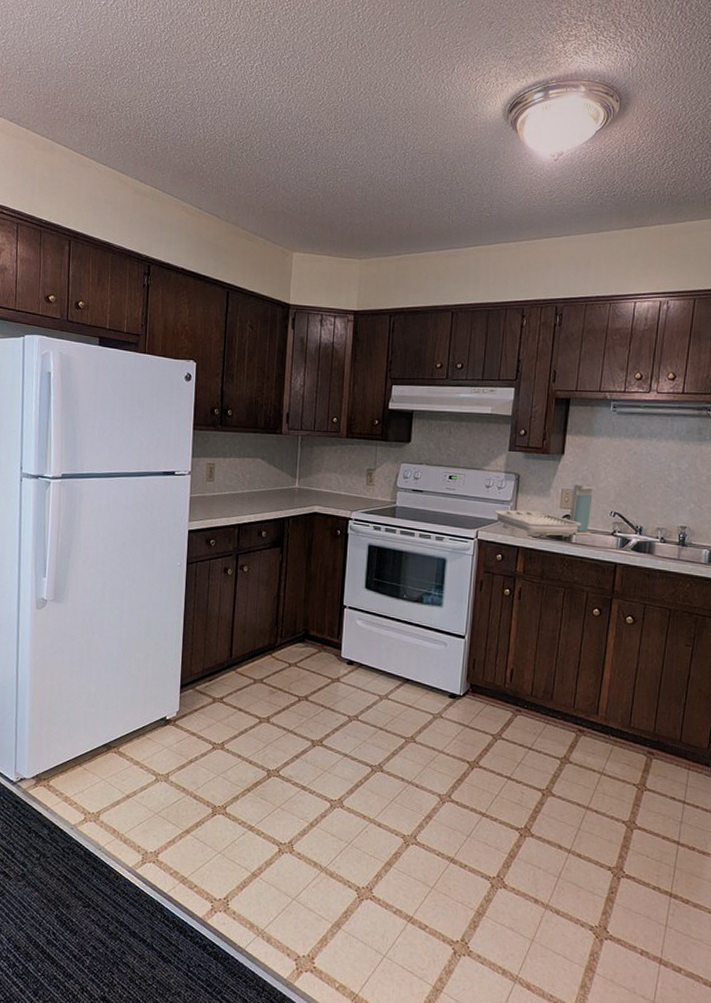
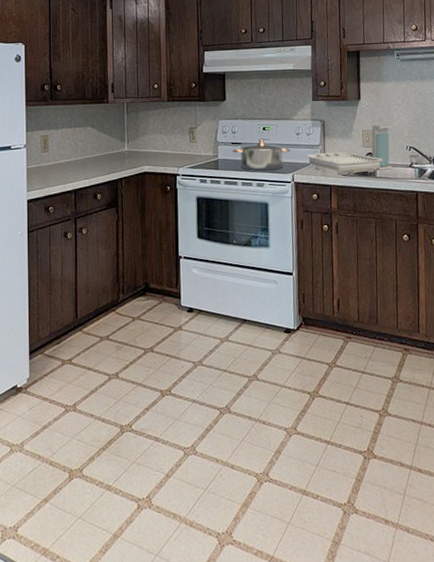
cooking pot: none [413,488,478,525] -> present [232,138,291,172]

